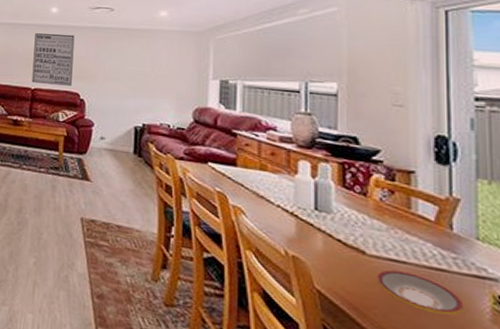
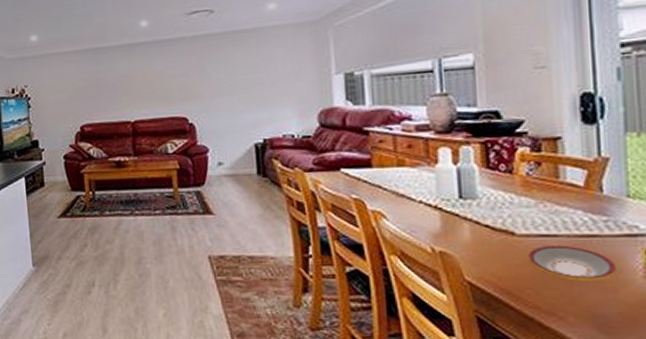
wall art: present [31,33,75,86] -> none [125,49,177,115]

